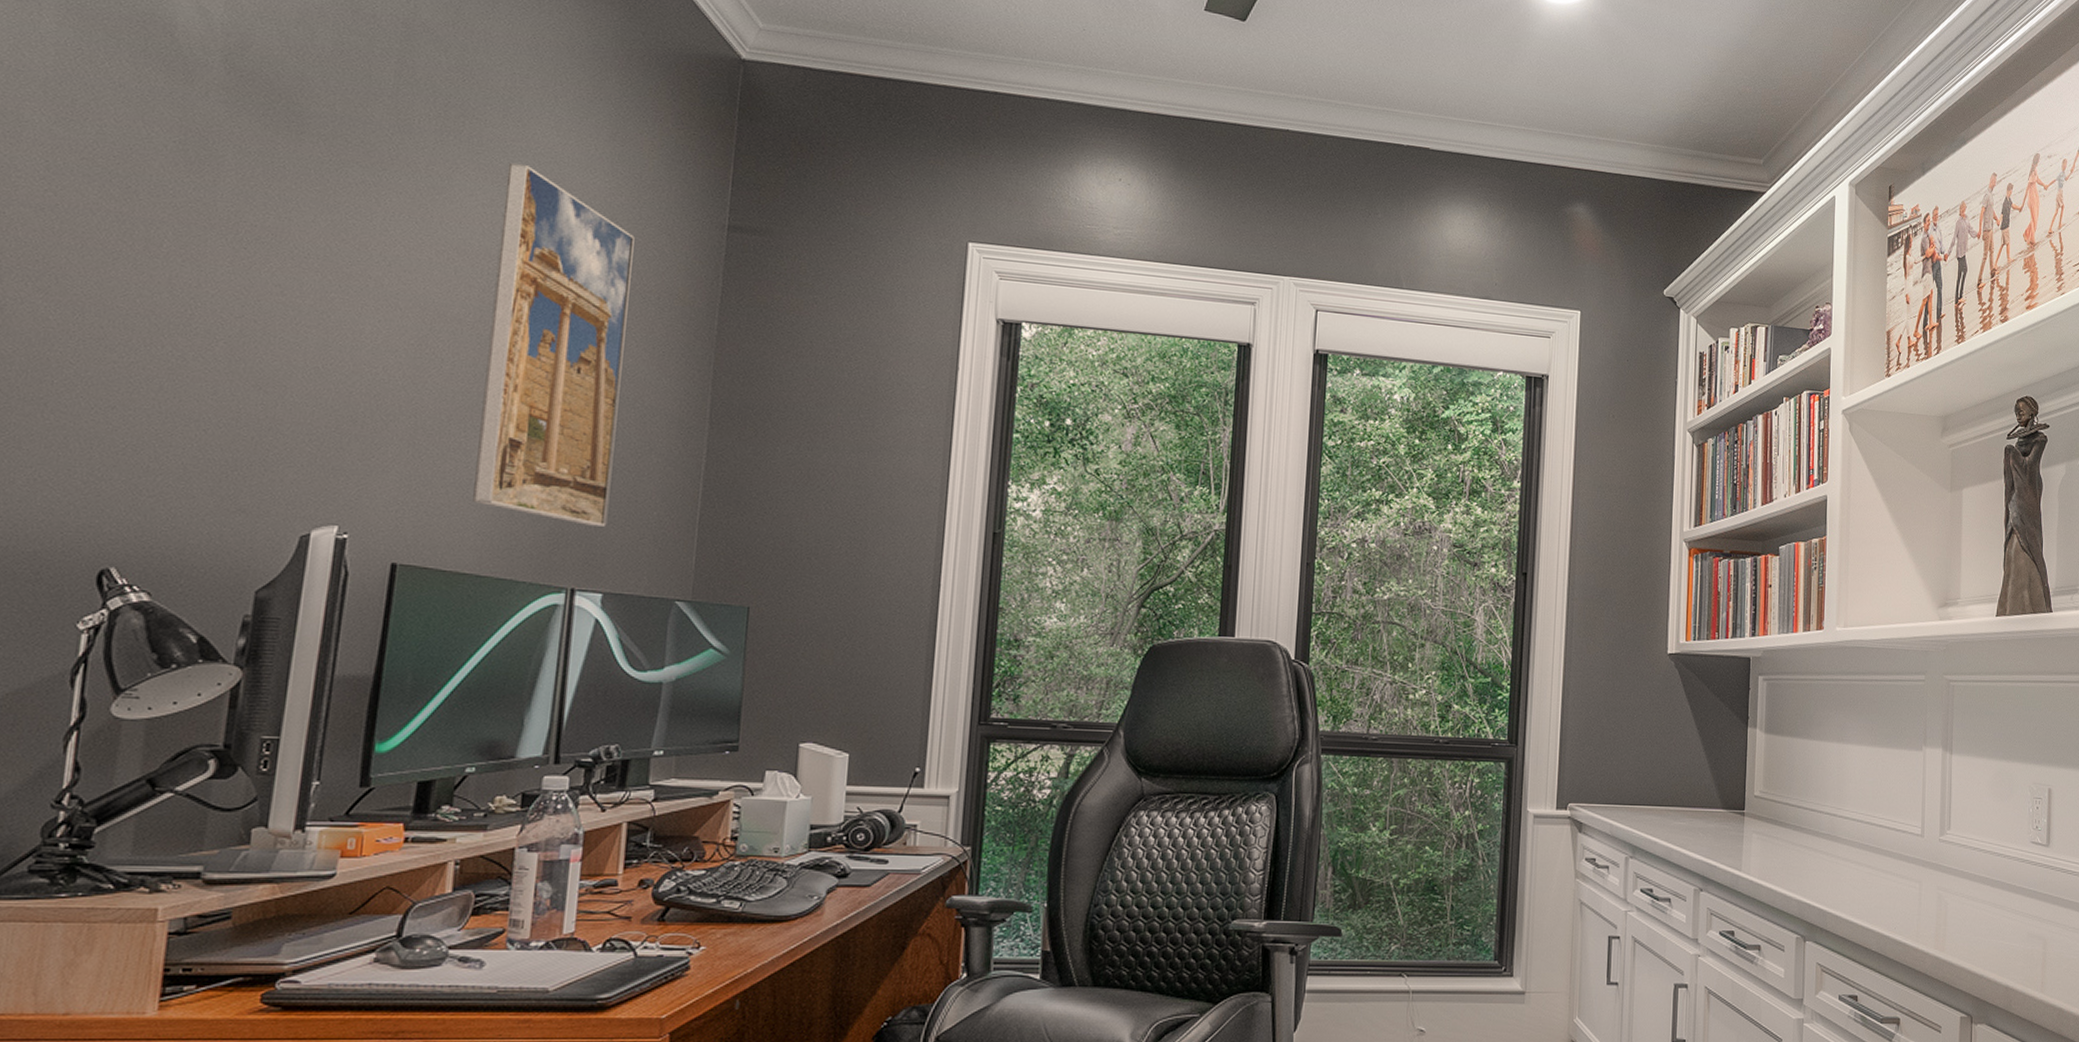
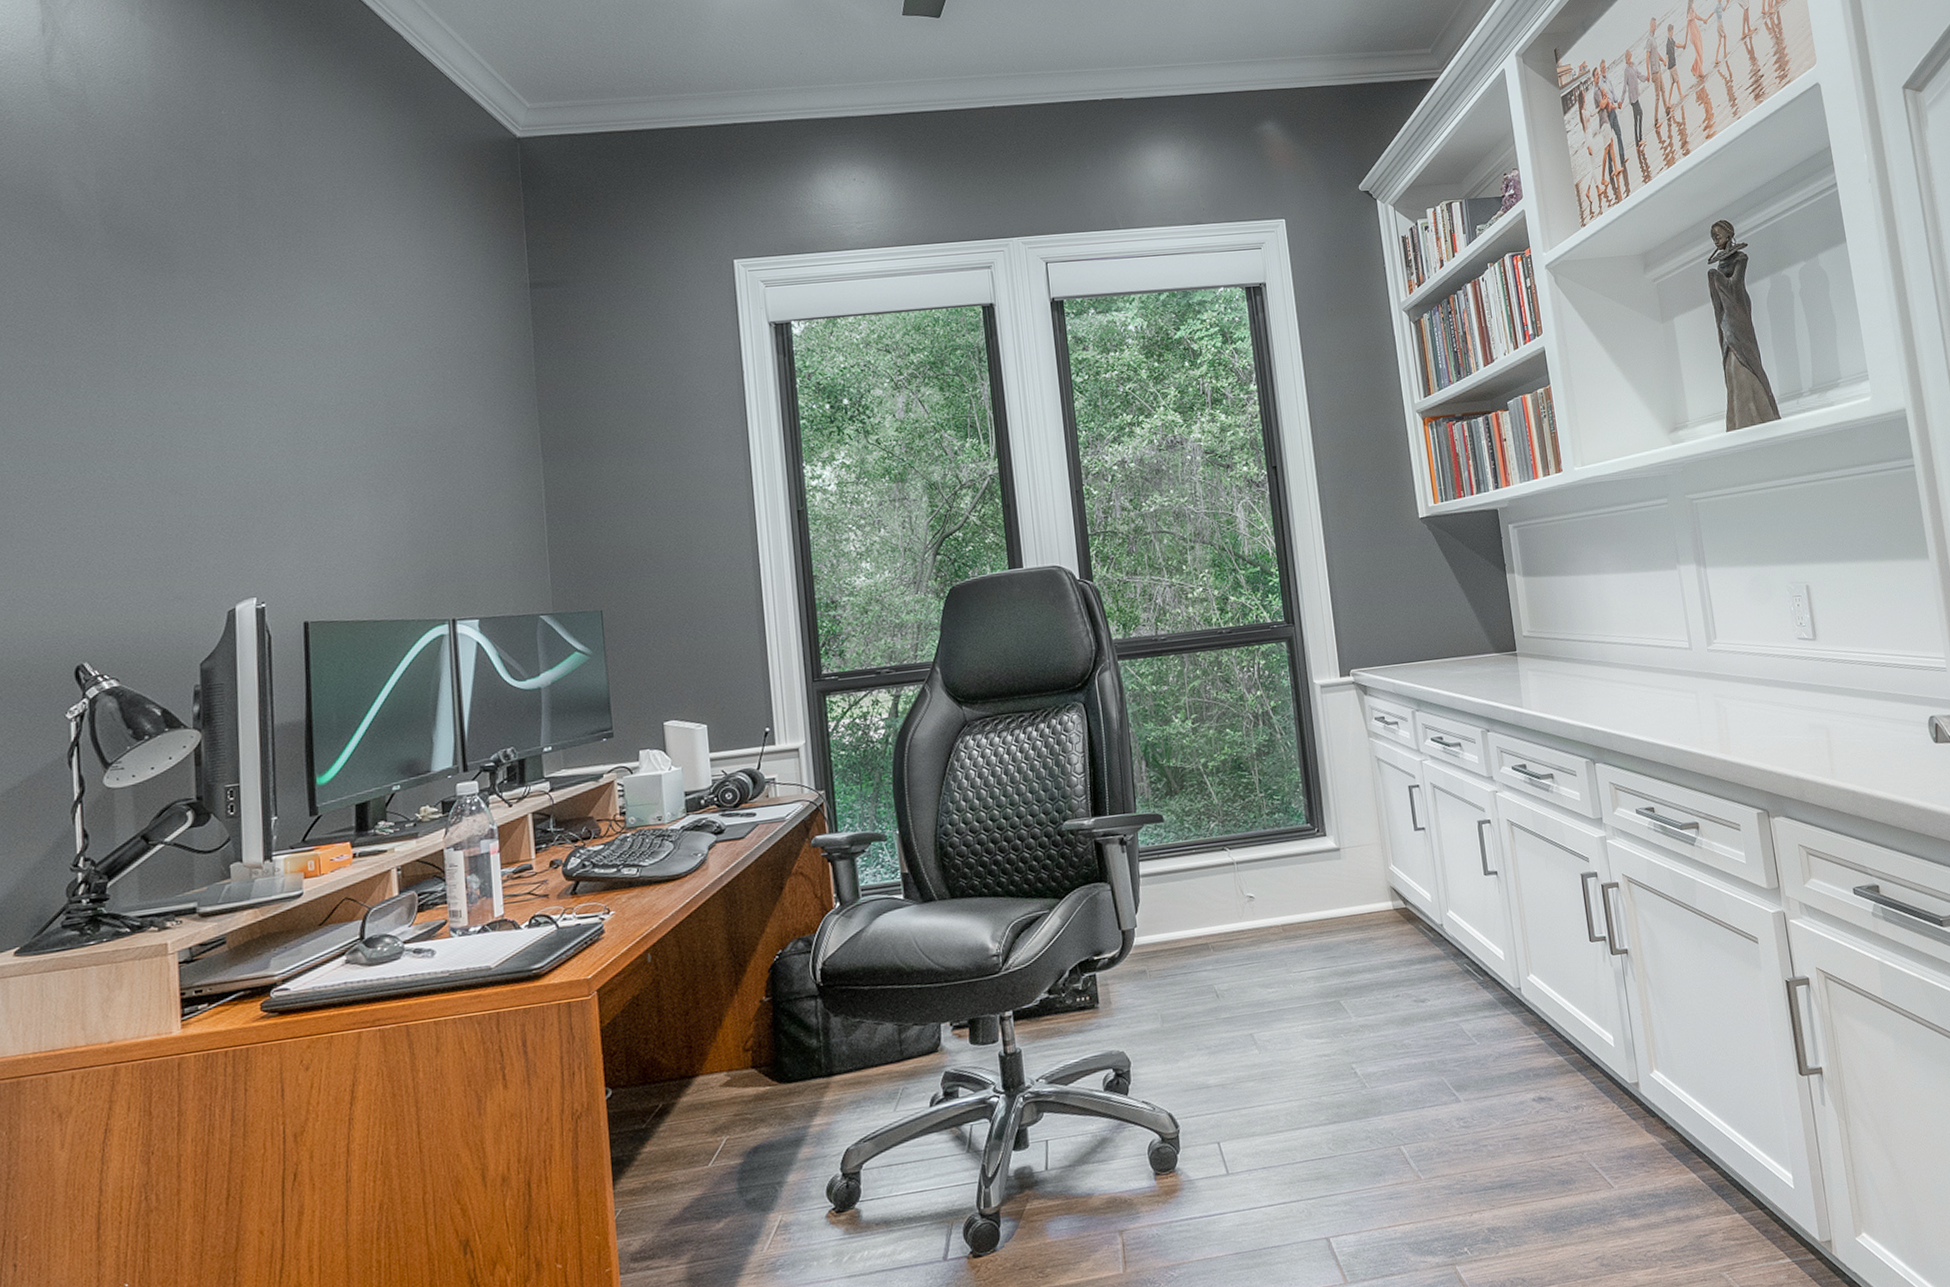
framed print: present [473,162,635,527] -> none [341,262,472,563]

